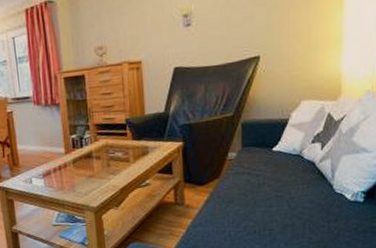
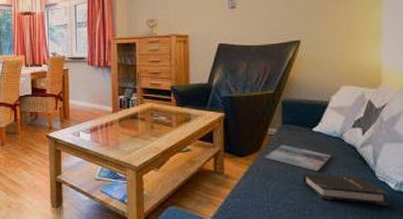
magazine: none [225,168,290,192] -> present [265,145,331,172]
hardback book: none [262,192,345,218] -> present [301,173,389,207]

